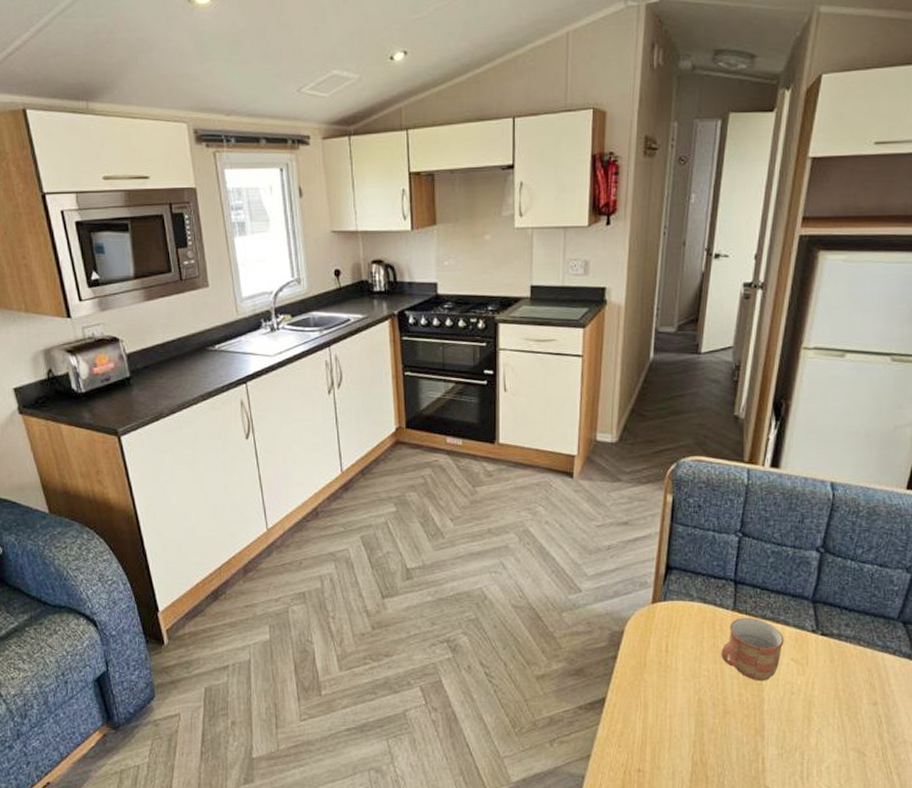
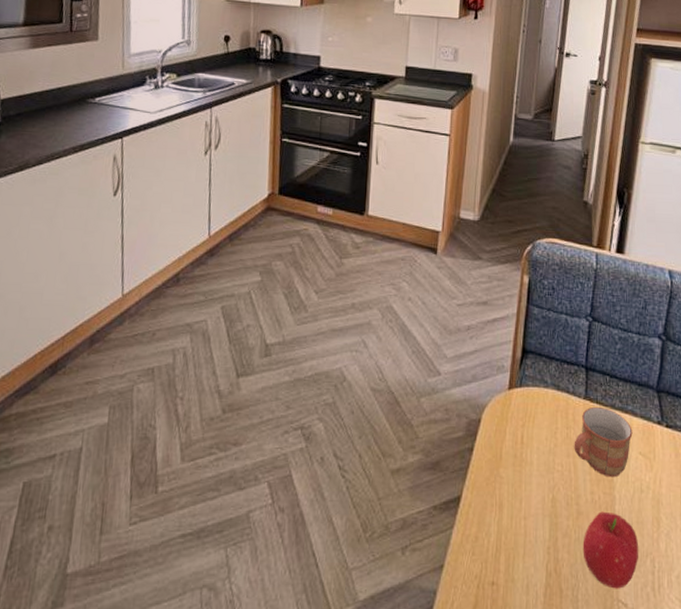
fruit: none [729,711,788,777] -> present [583,511,639,589]

